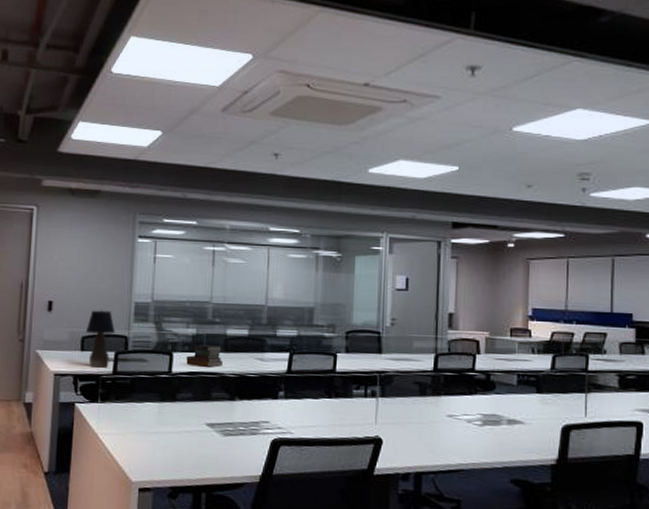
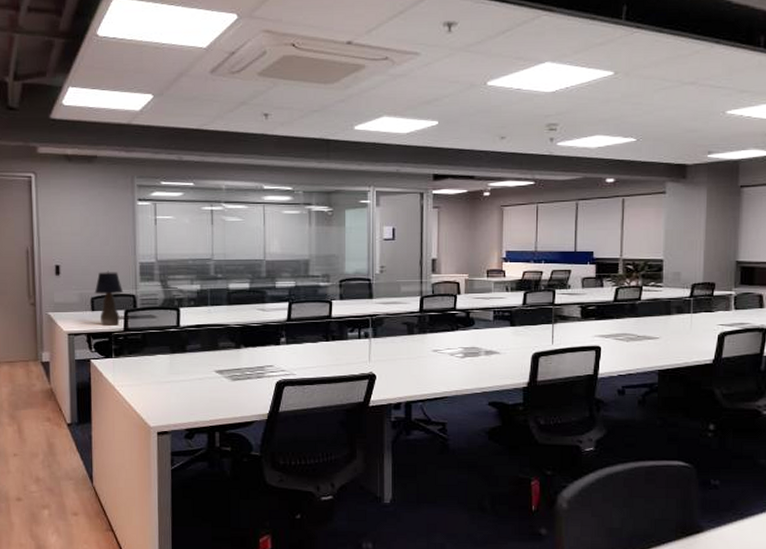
books: present [186,344,223,367] -> none [193,298,227,319]

